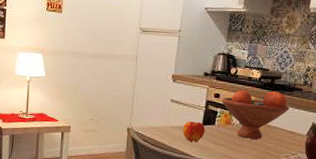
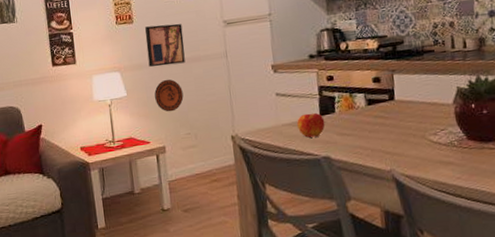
wall art: none [69,18,104,58] -> present [145,23,185,67]
decorative plate: none [69,68,94,98] -> present [154,79,184,112]
fruit bowl: present [221,90,290,139] -> none [337,58,424,122]

